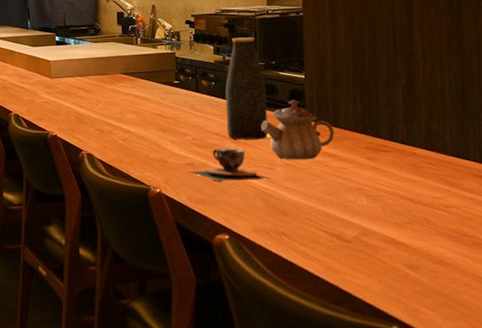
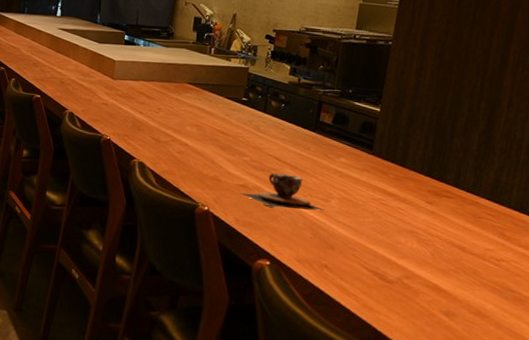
bottle: present [225,37,268,140] -> none [287,59,338,170]
teapot: present [260,100,335,160] -> none [324,132,400,196]

